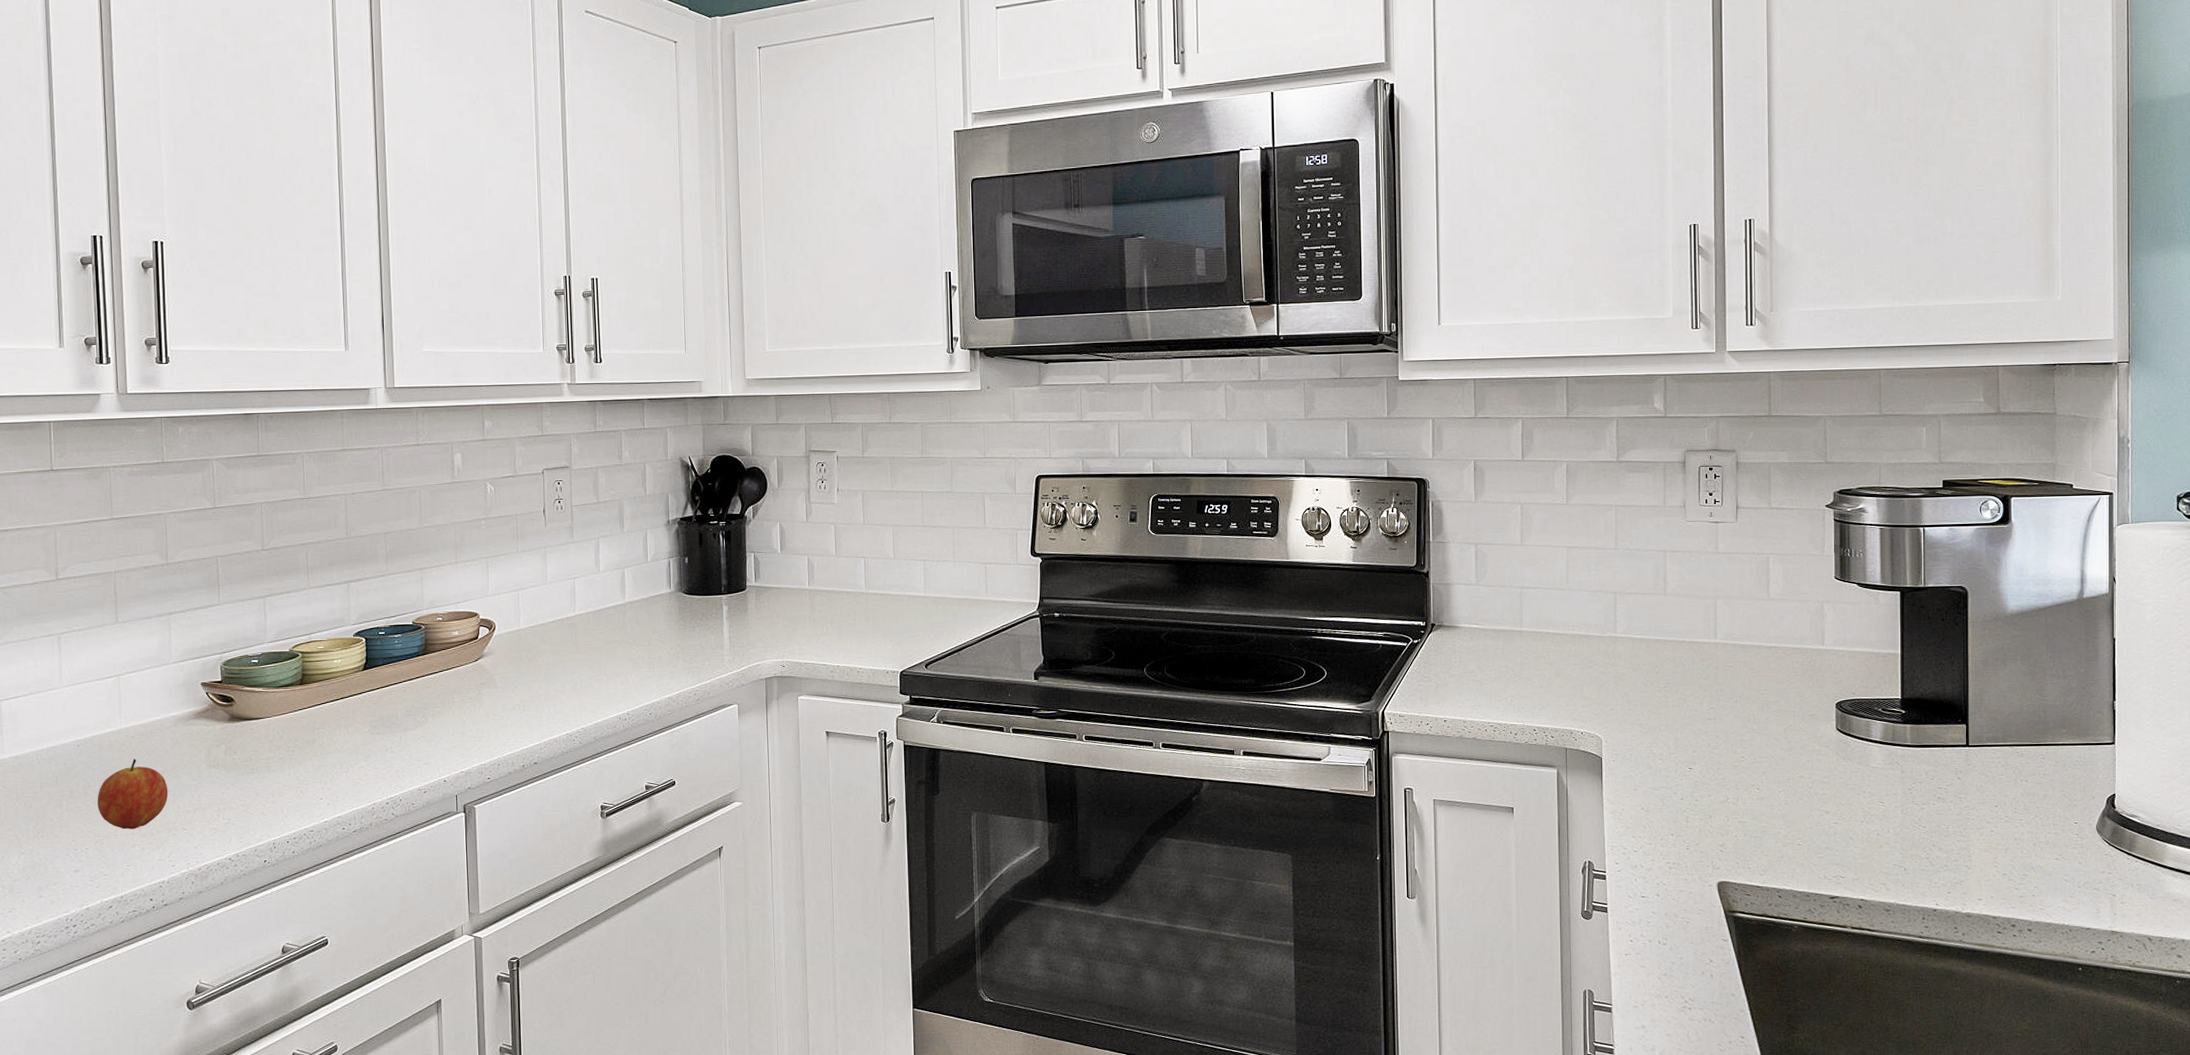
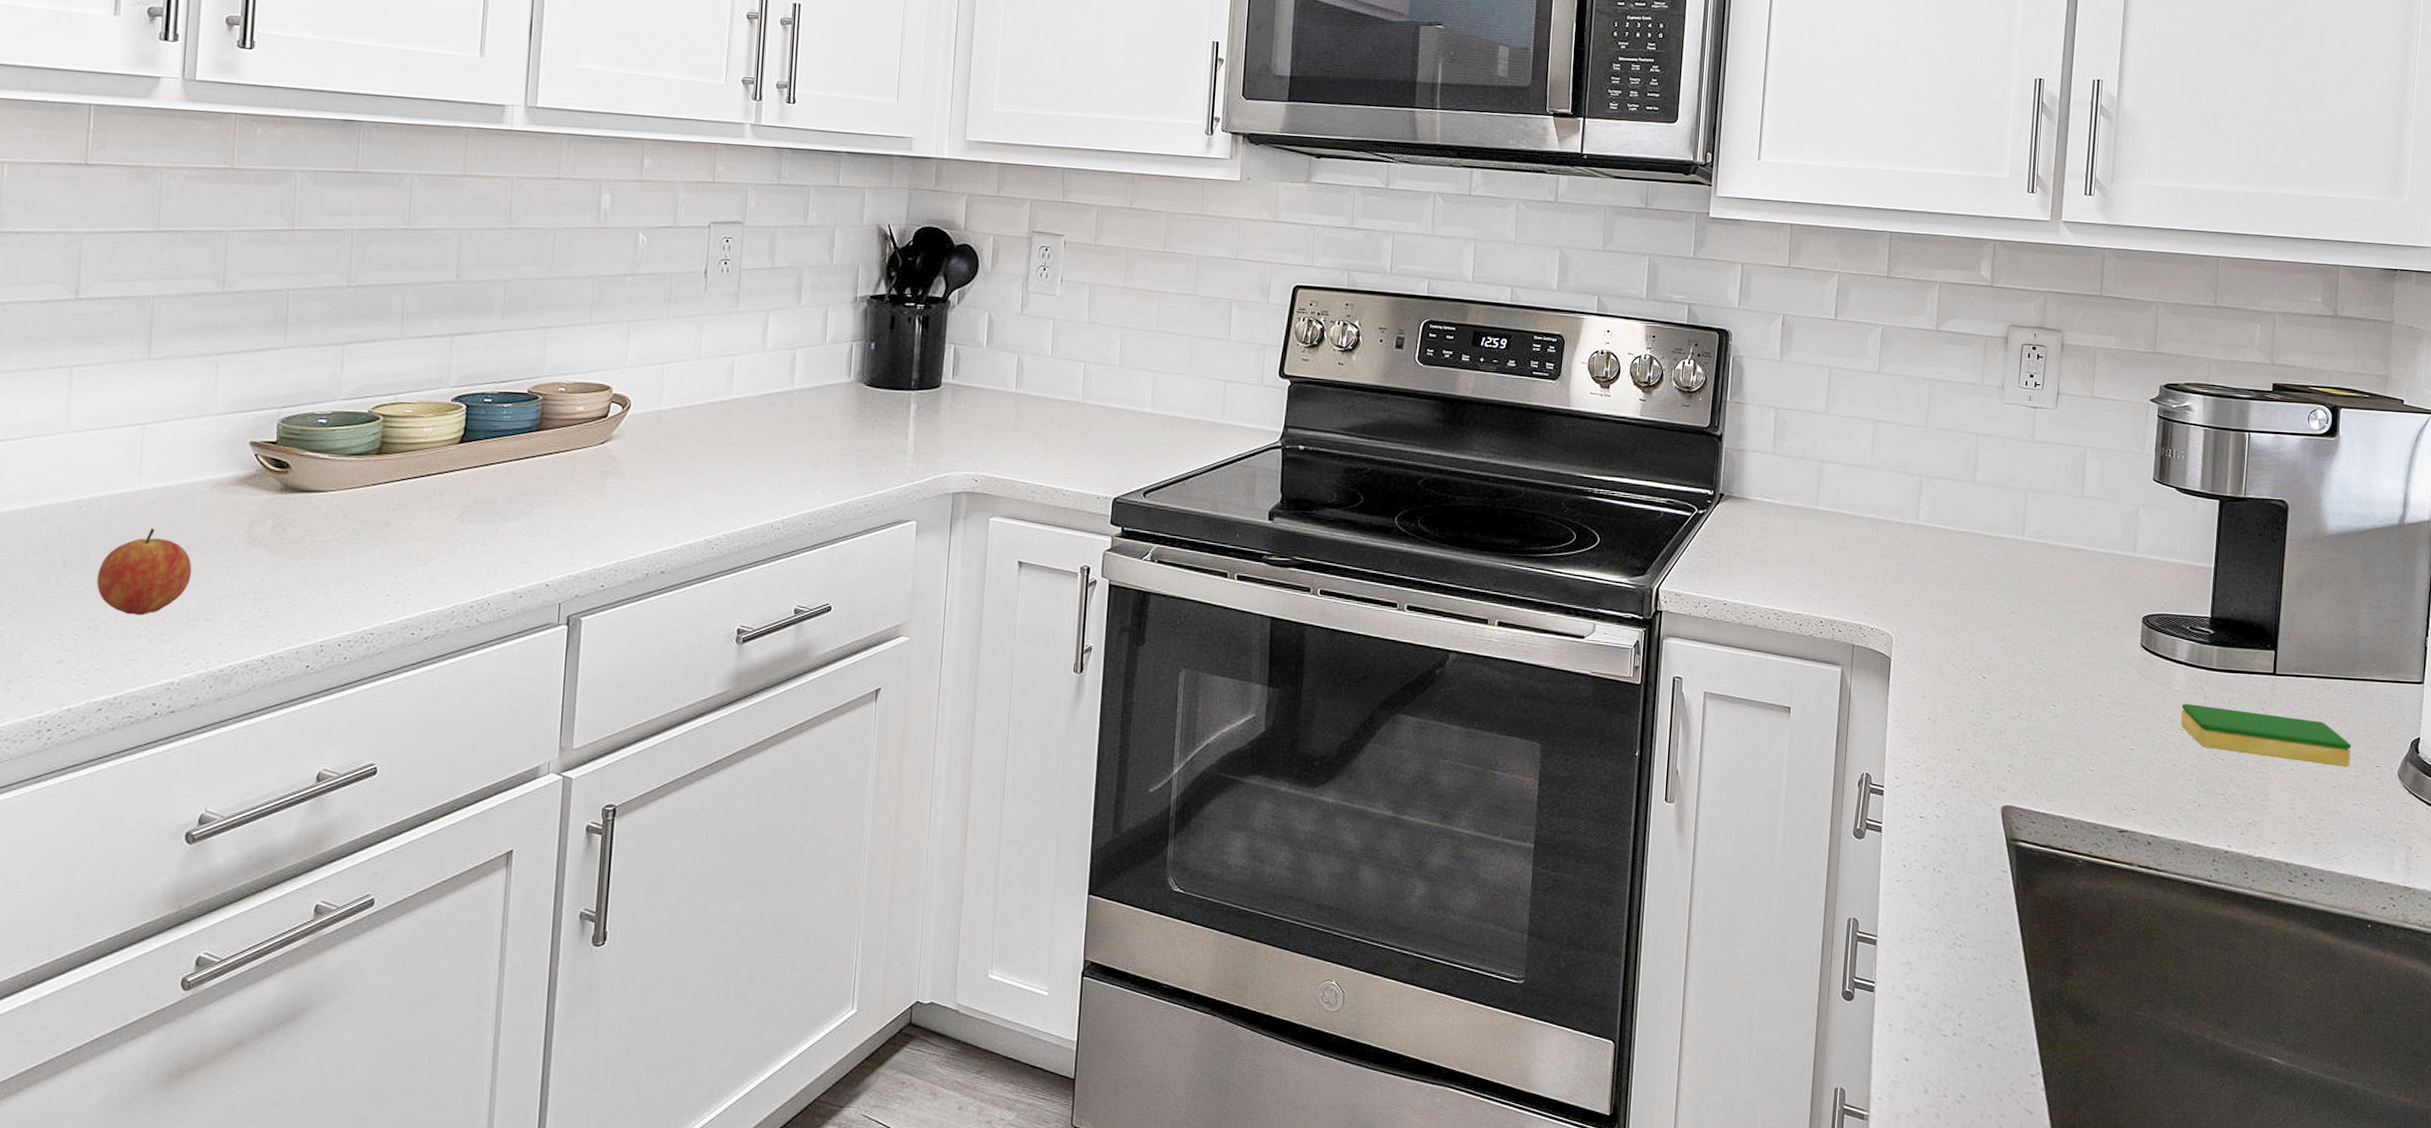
dish sponge: none [1880,778,2048,826] -> present [2180,703,2351,767]

